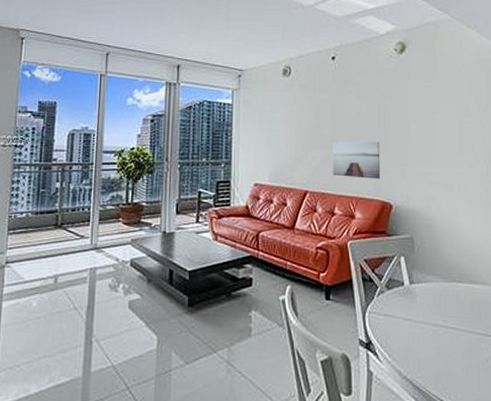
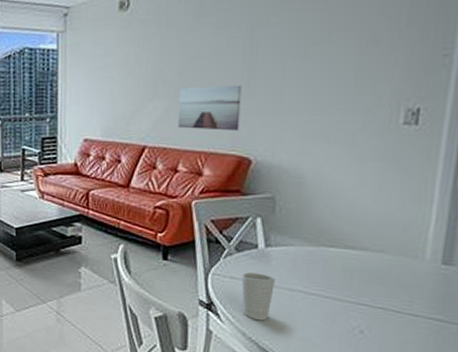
cup: none [394,309,421,358] -> present [241,272,275,321]

